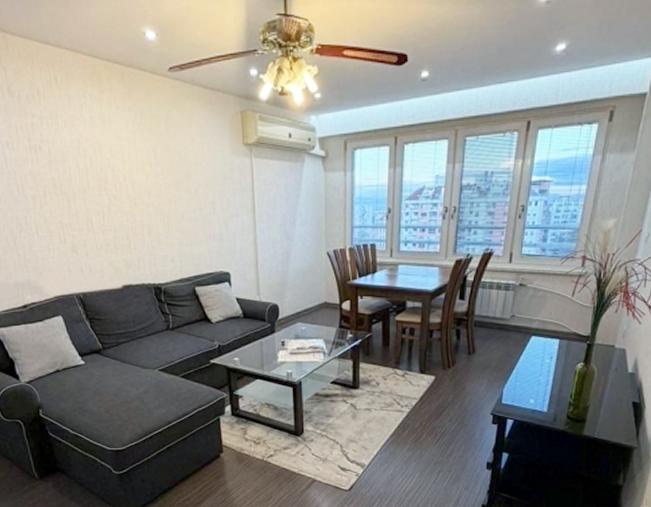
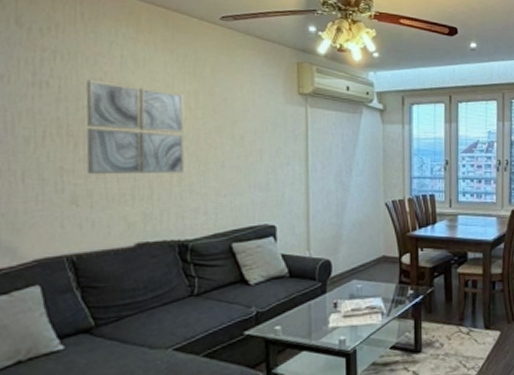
wall art: none [68,142,151,228] -> present [86,80,185,175]

